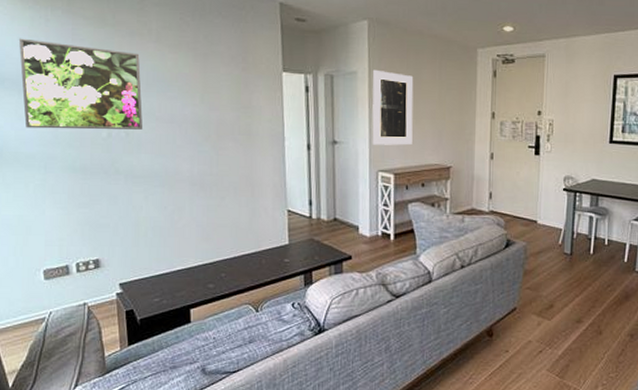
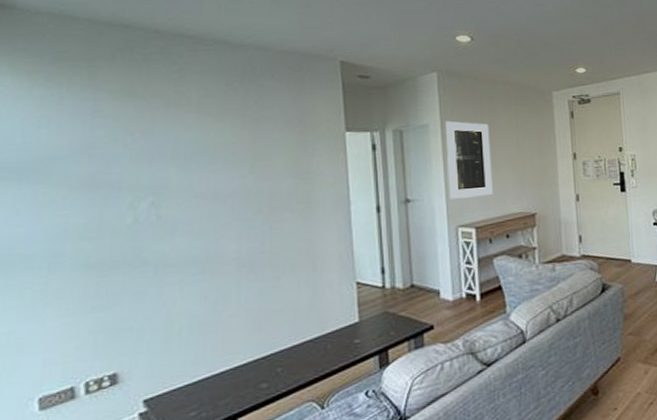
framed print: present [18,38,143,130] -> none [22,120,179,224]

